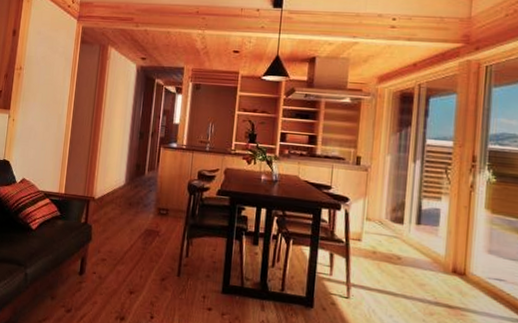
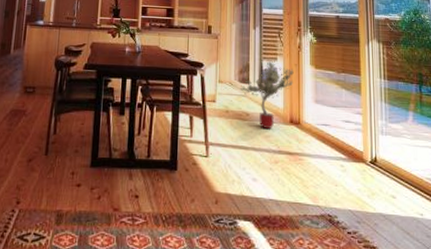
potted tree: none [391,198,462,277] -> present [240,59,294,129]

